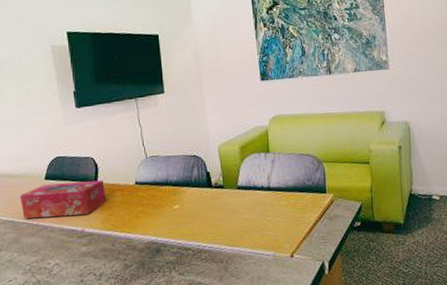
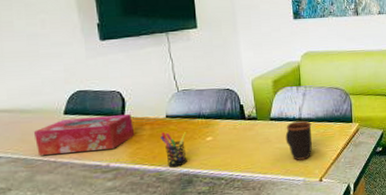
pen holder: none [130,198,156,235] -> present [161,131,187,168]
mug: none [253,189,282,233] -> present [285,120,312,160]

